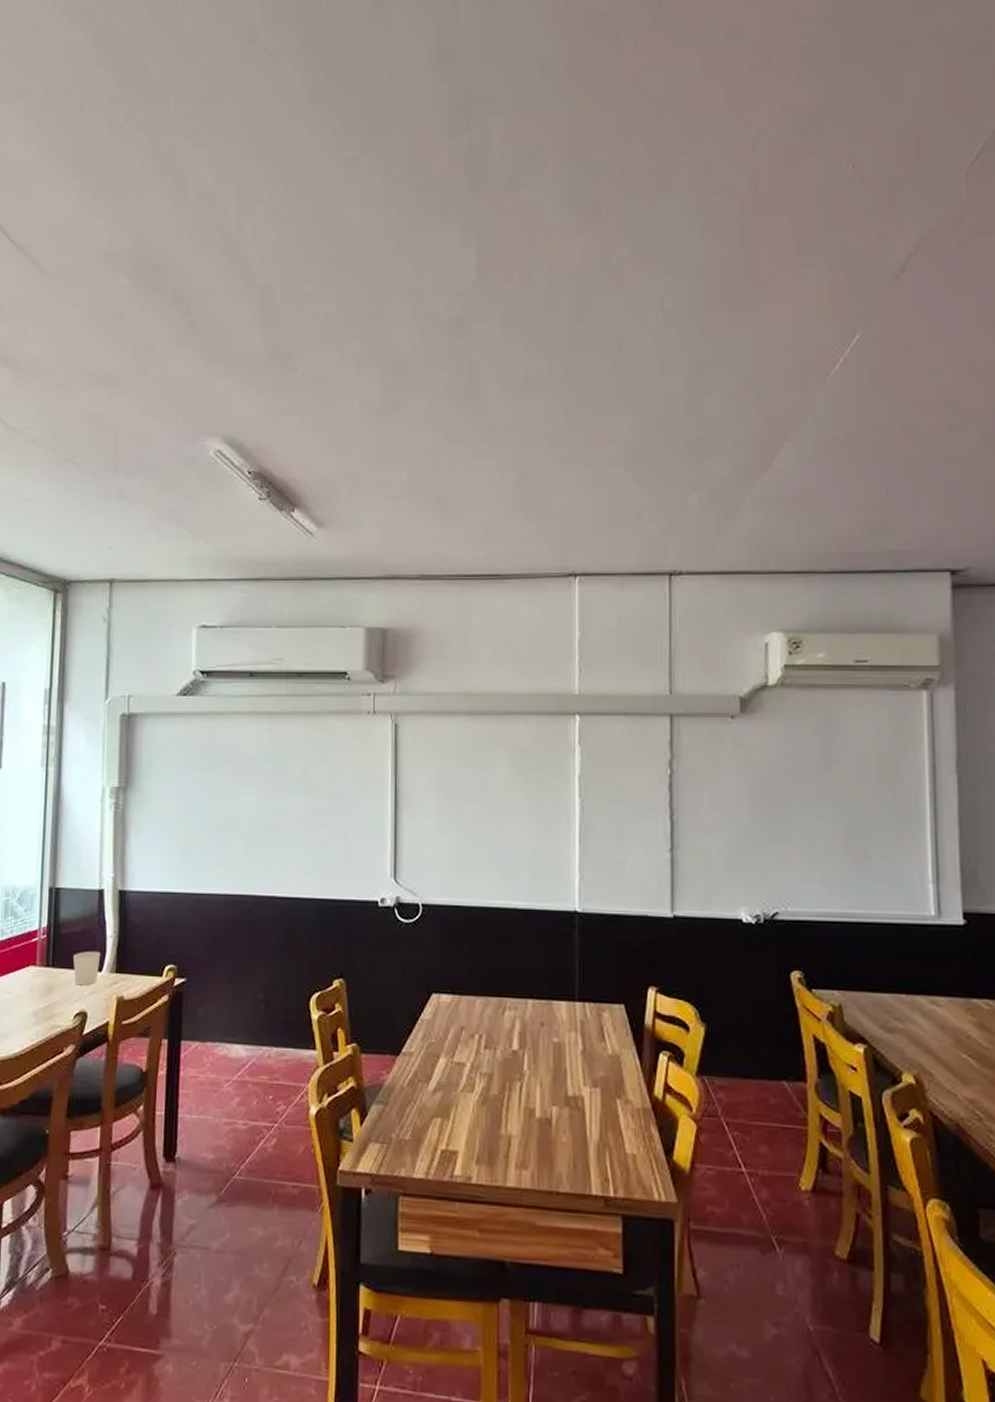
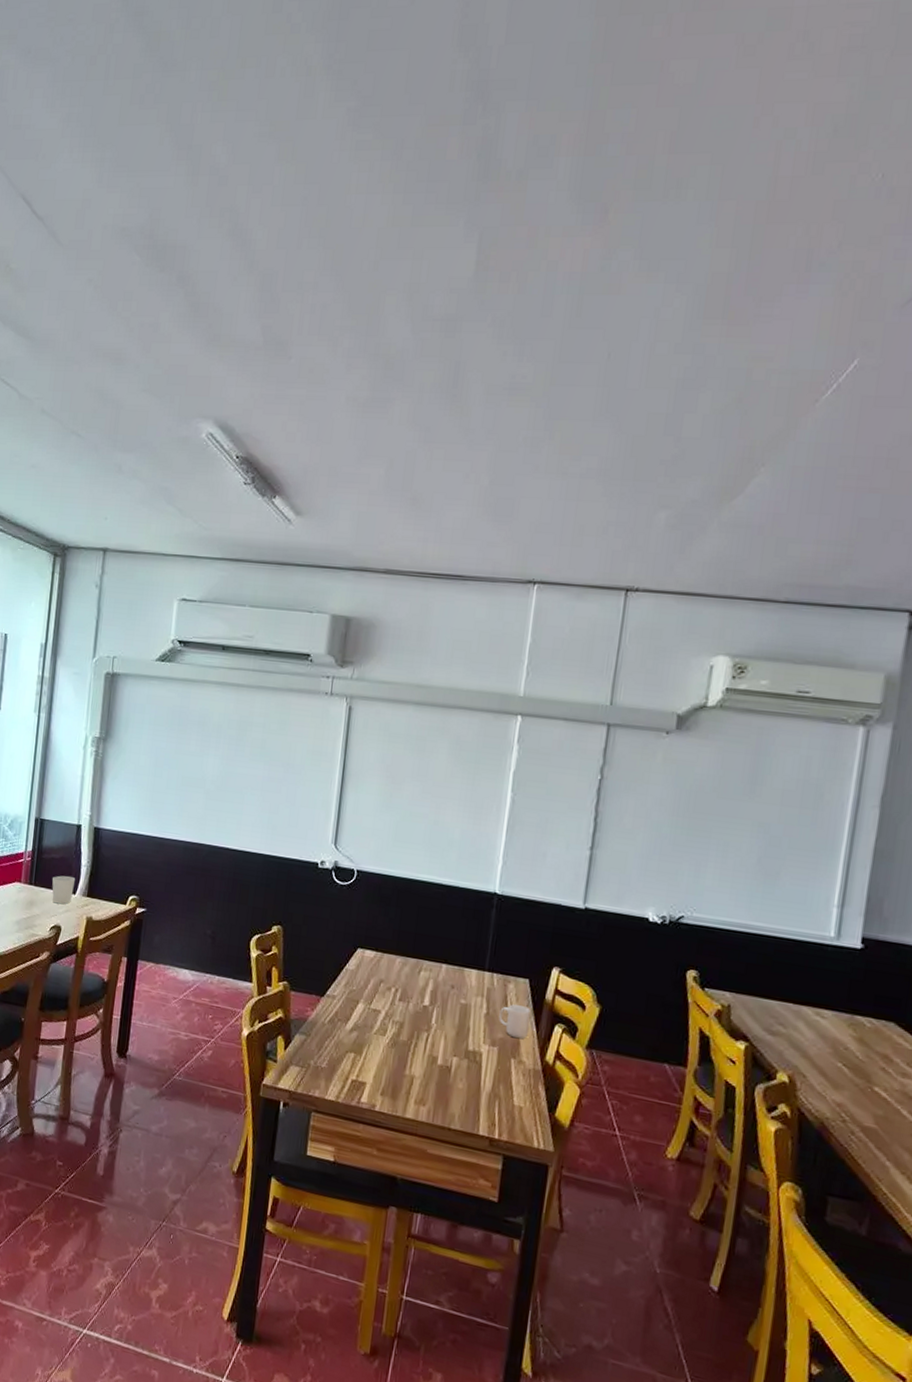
cup: none [597,1036,631,1075] -> present [499,1004,531,1039]

